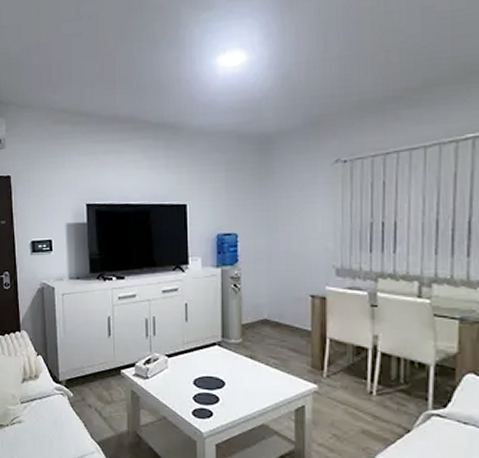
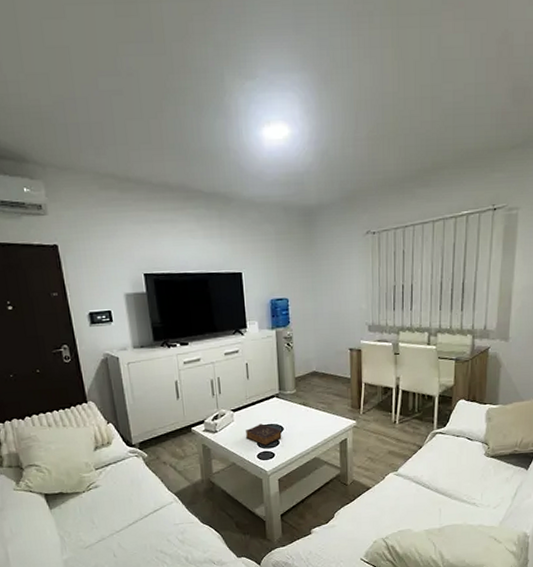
book: none [181,374,223,401] -> present [246,423,282,446]

